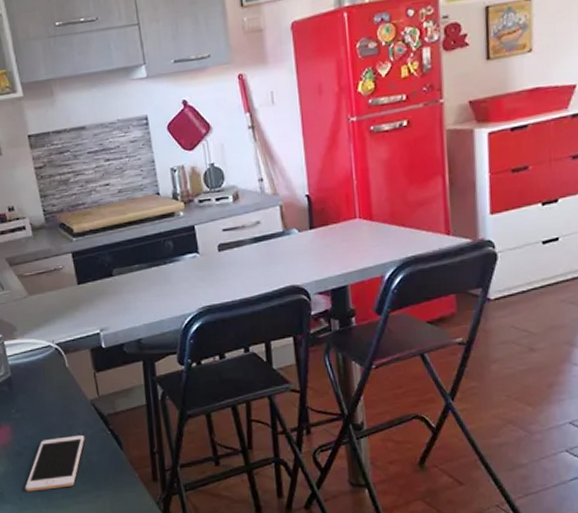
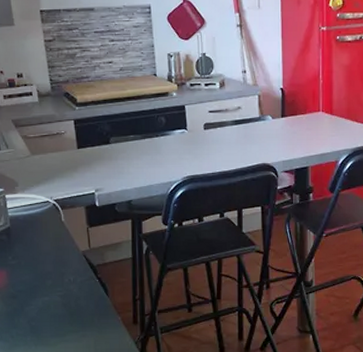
cell phone: present [25,434,85,492] -> none [16,281,75,330]

